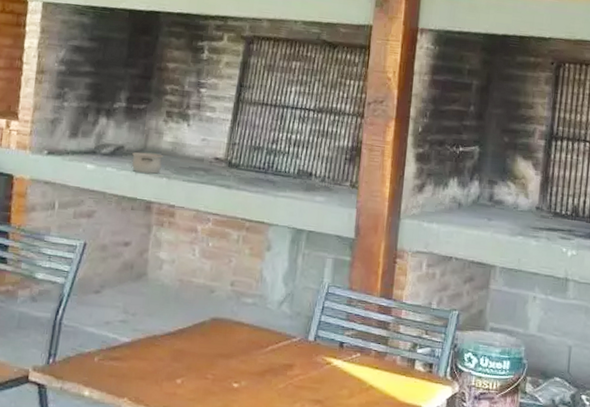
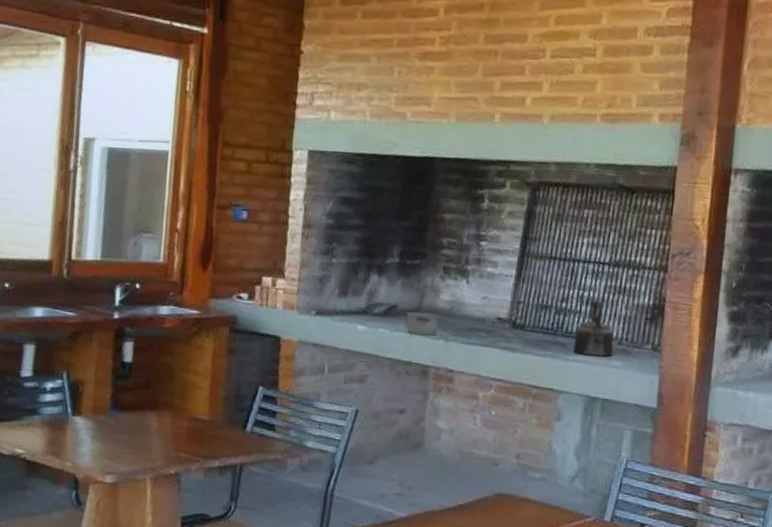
kettle: none [282,143,318,194] -> present [573,301,614,358]

